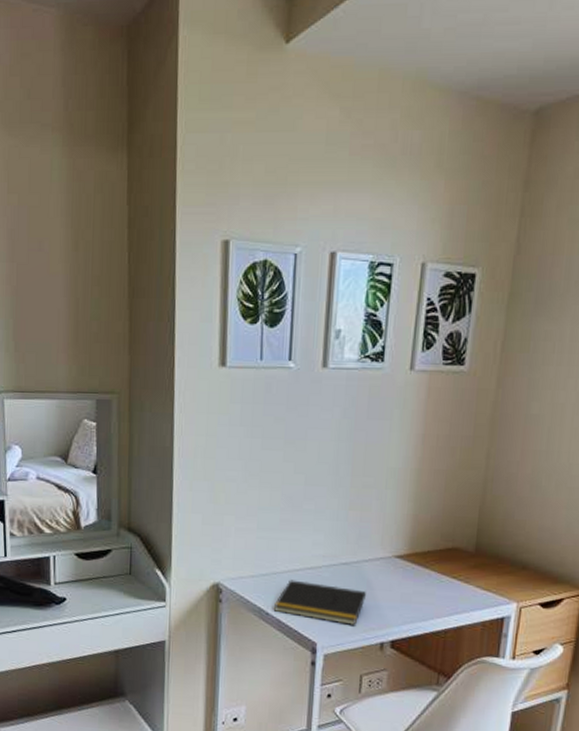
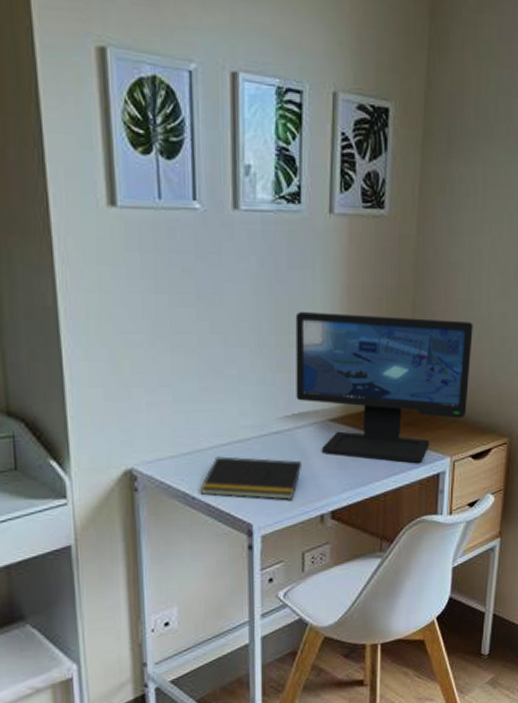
computer monitor: none [366,456,551,605] -> present [295,311,473,463]

